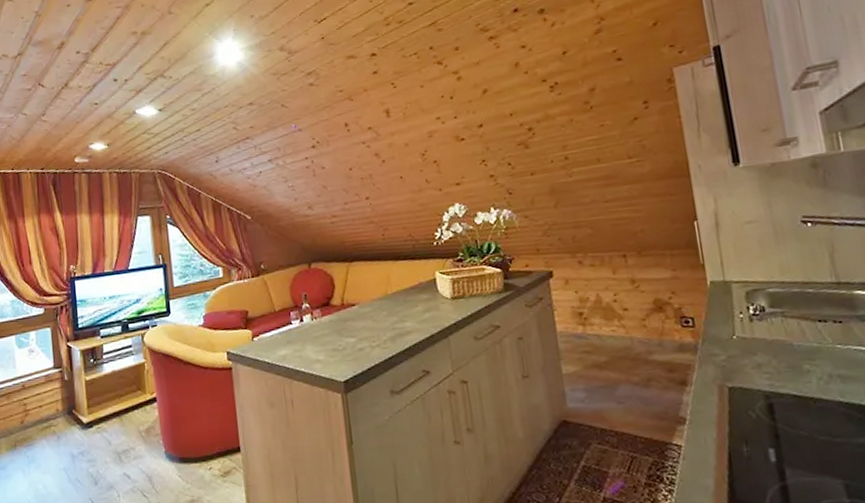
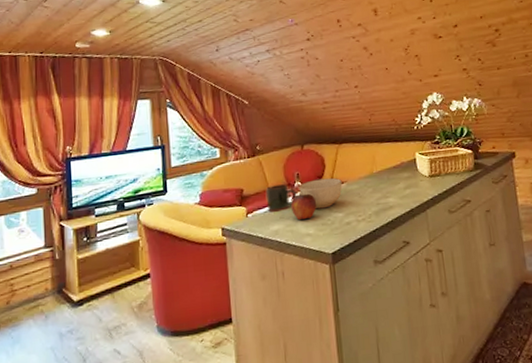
mug: none [271,306,305,336] -> present [265,184,297,212]
fruit: none [298,315,327,346] -> present [291,193,317,221]
bowl: none [306,299,354,334] -> present [298,177,343,209]

